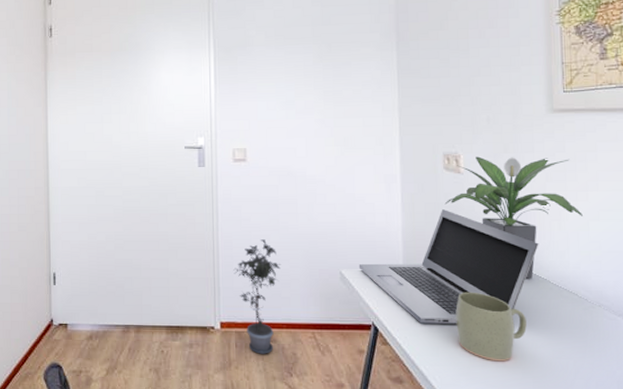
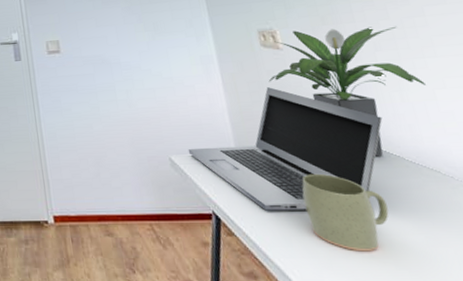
potted plant: present [233,239,281,354] -> none [60,128,111,249]

